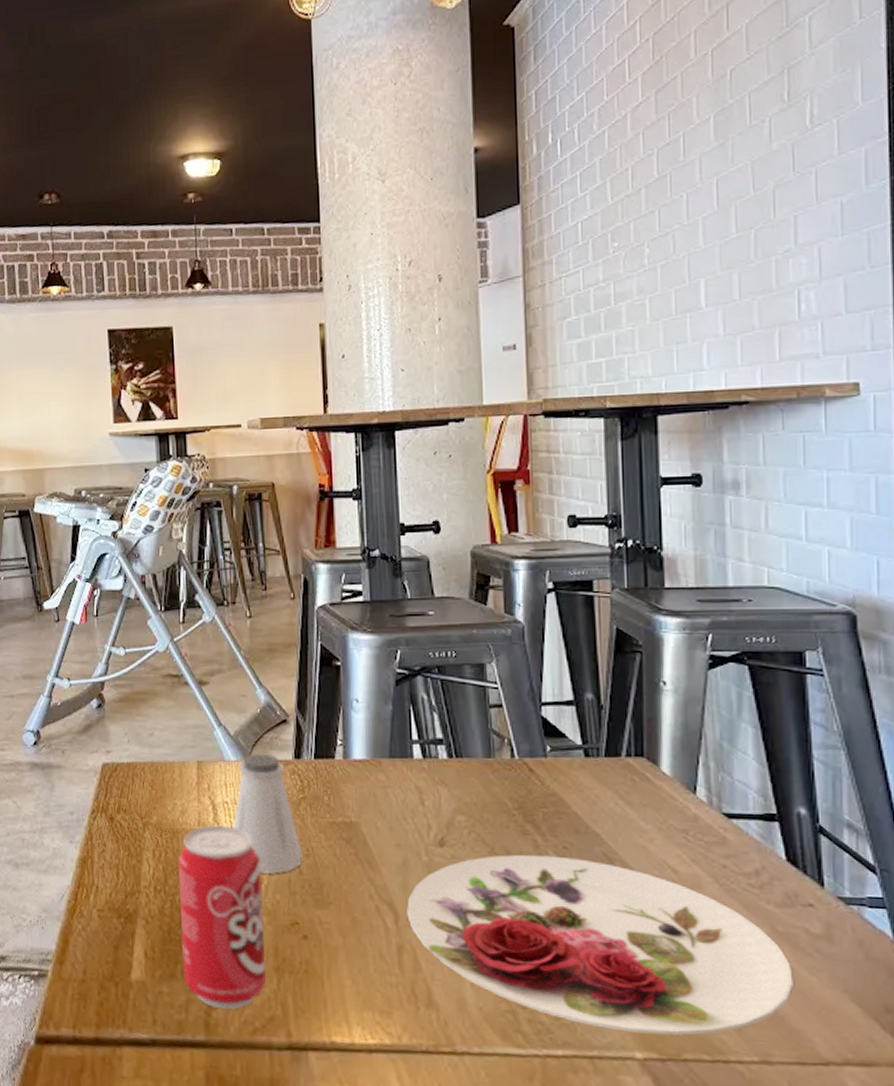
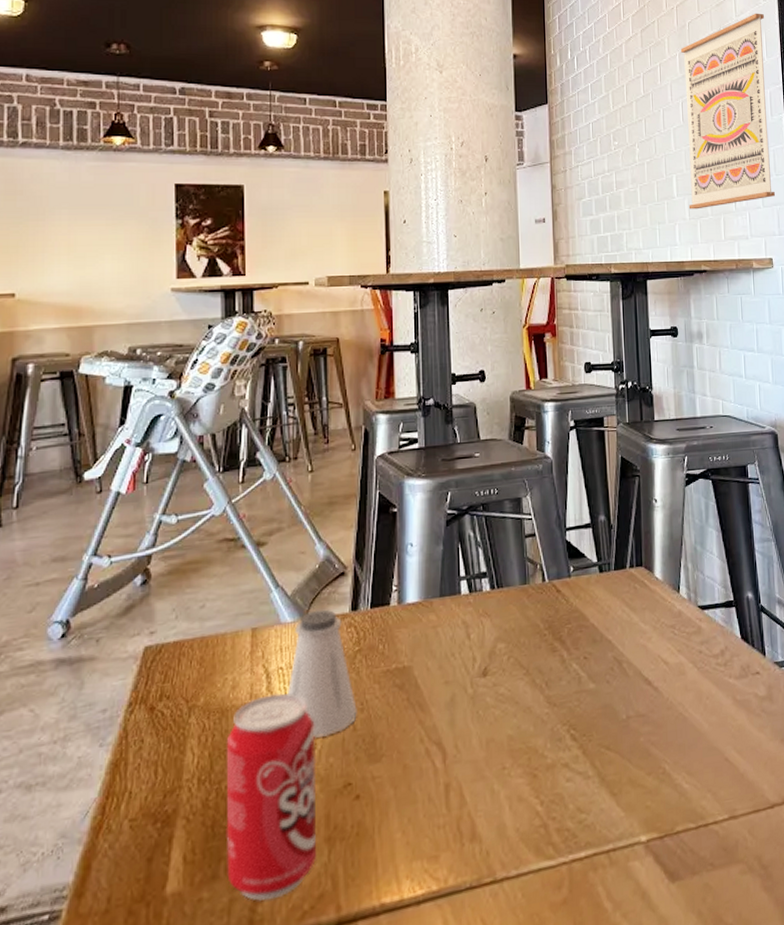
plate: present [407,854,794,1035] -> none [454,666,749,821]
wall art: none [716,37,867,323] -> present [680,13,775,210]

